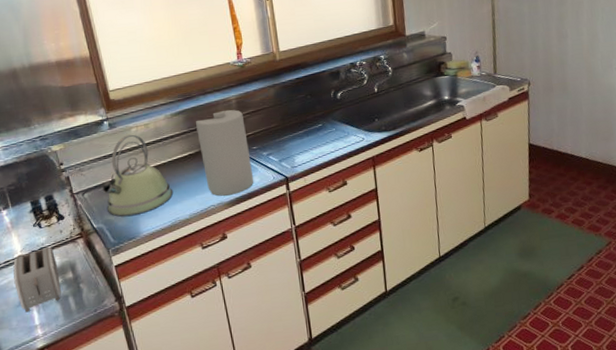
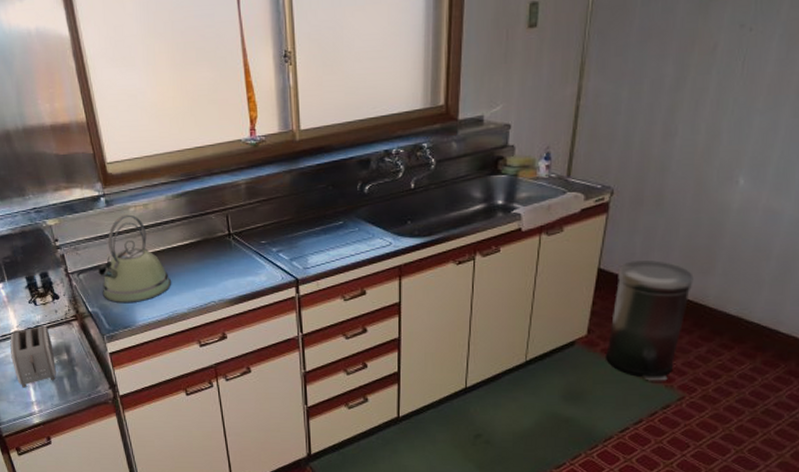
paper towel holder: present [196,109,254,196] -> none [199,195,260,292]
pedal bin: none [544,133,600,232] -> present [606,260,694,381]

